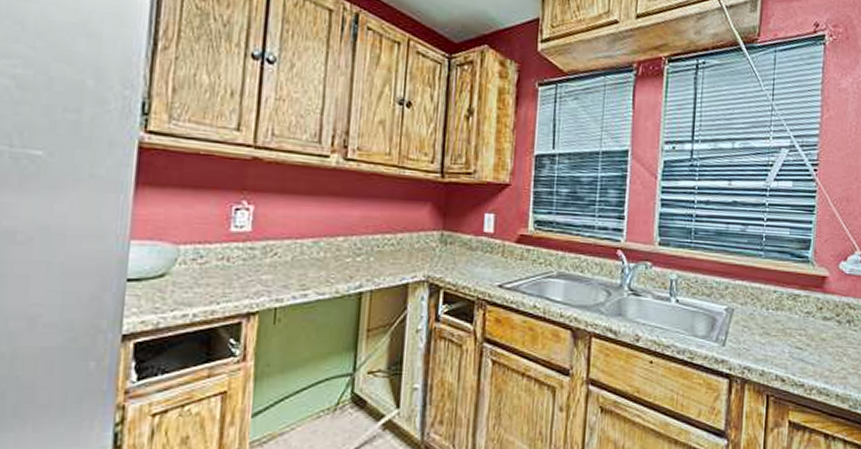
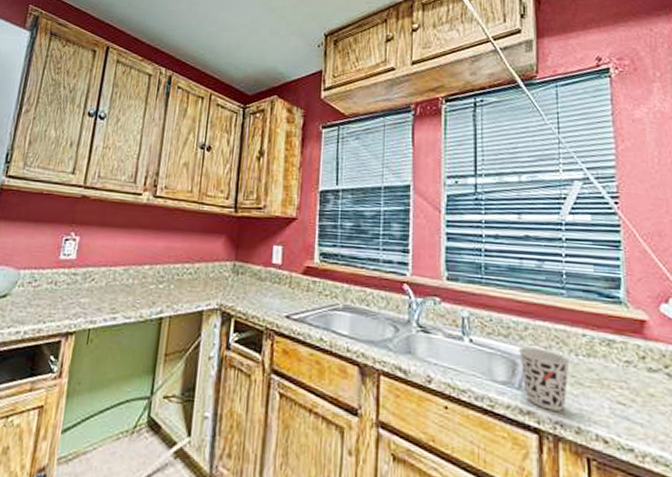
cup: none [718,304,761,358] -> present [518,347,570,411]

